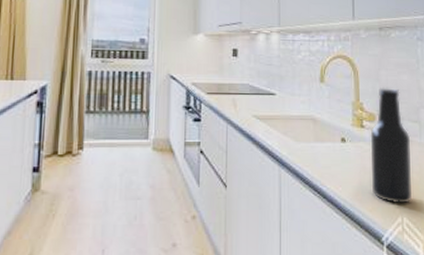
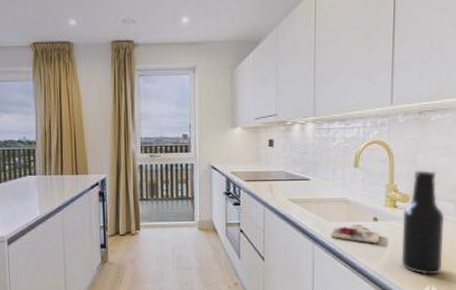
cutting board: none [297,144,349,168] -> present [329,223,380,244]

